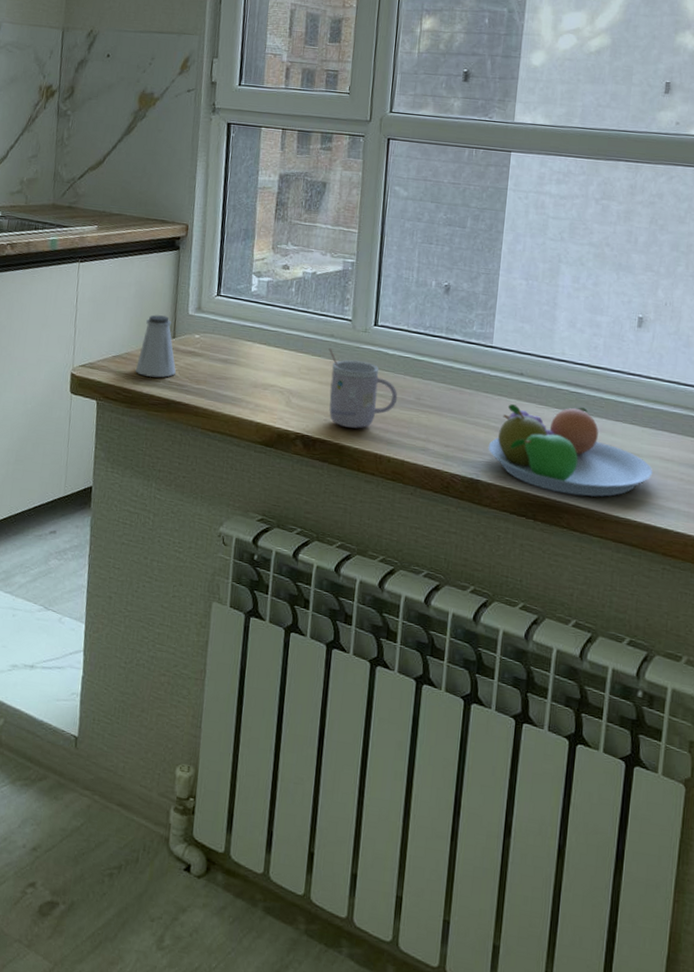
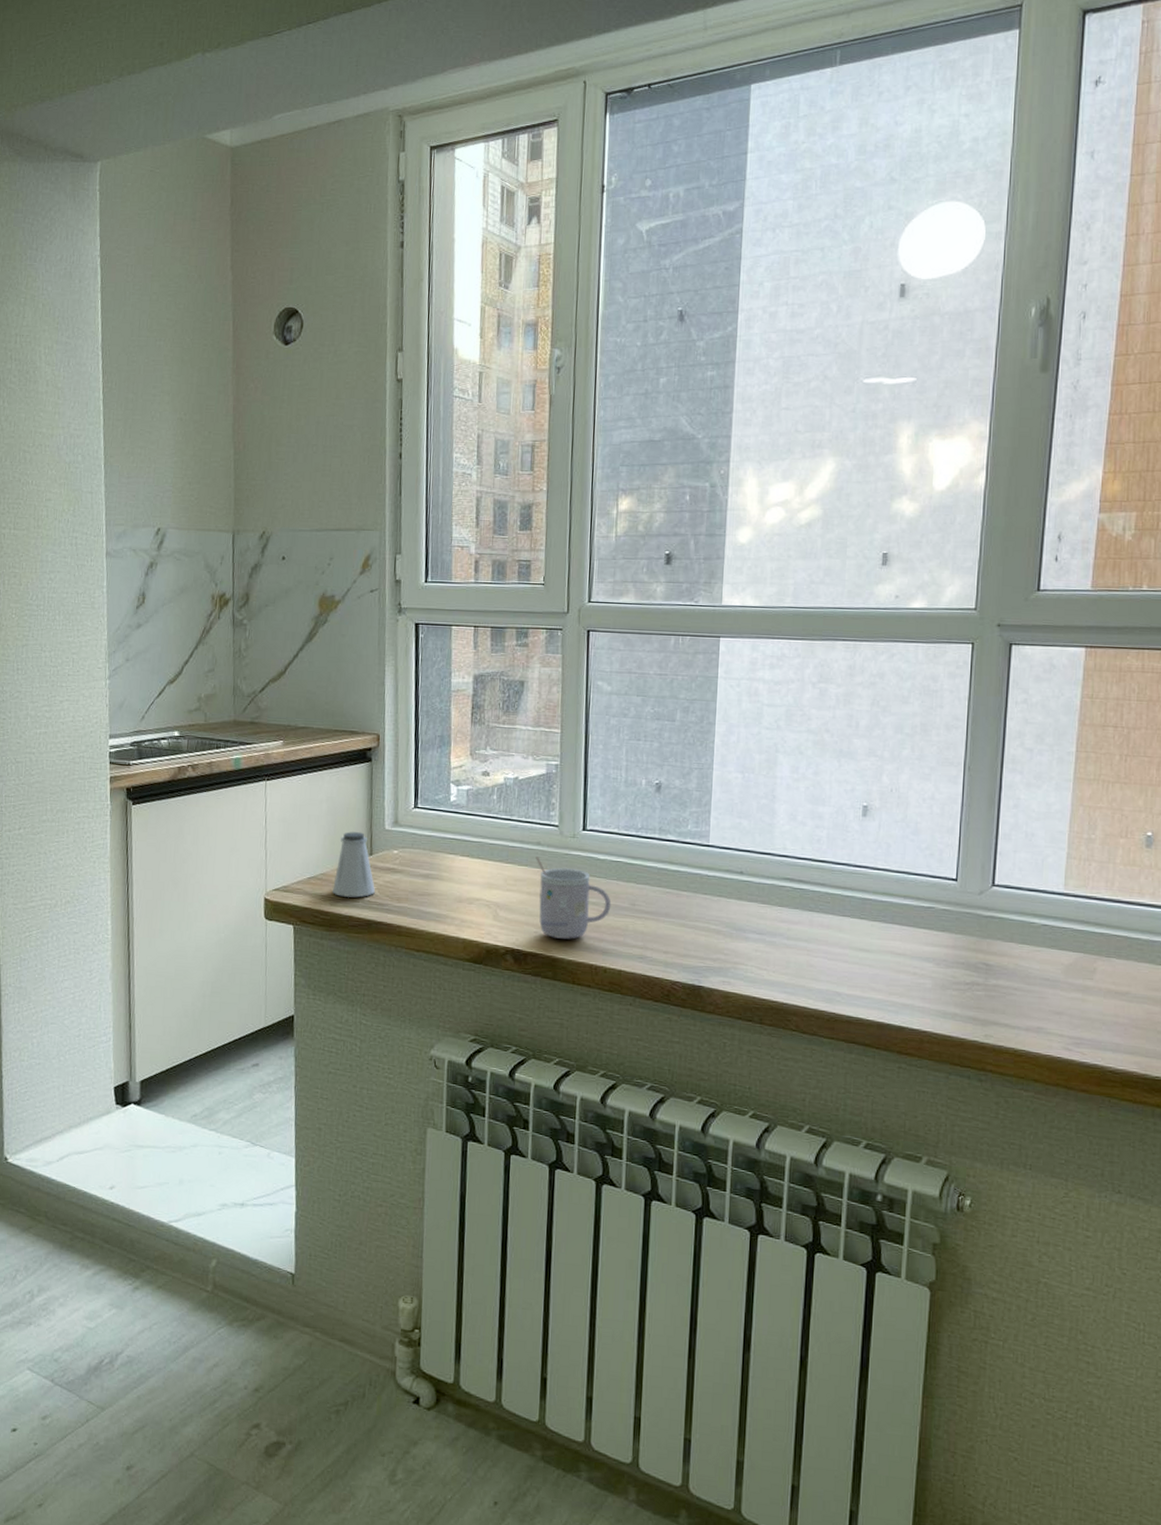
fruit bowl: present [488,404,653,497] -> none [709,904,885,997]

